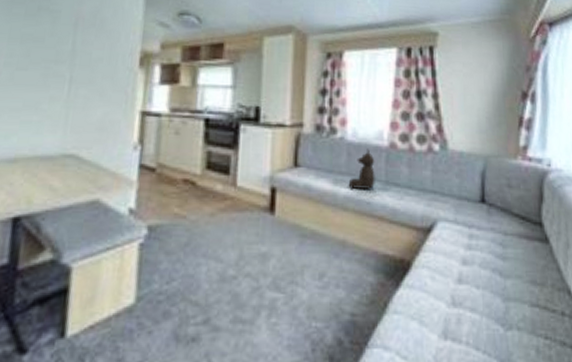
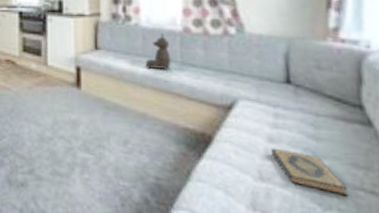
hardback book: none [464,270,527,314] -> present [271,147,349,196]

